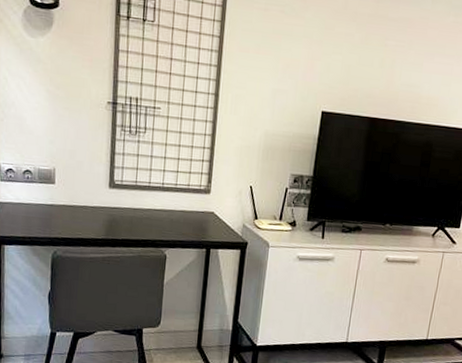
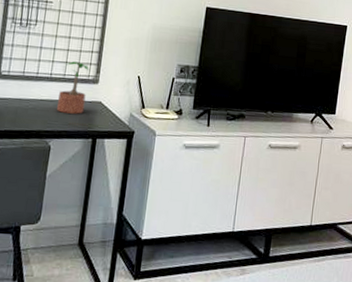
potted plant: none [171,170,202,224] -> present [57,61,91,114]

